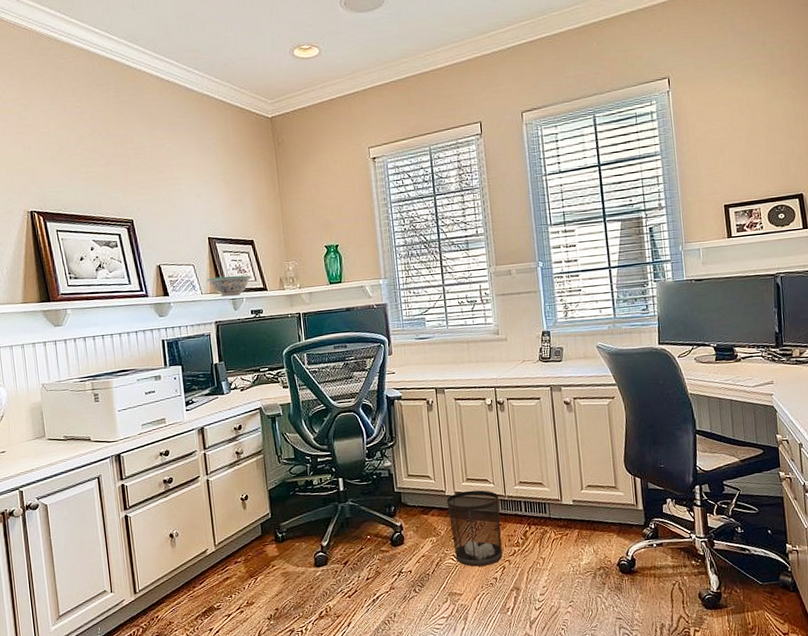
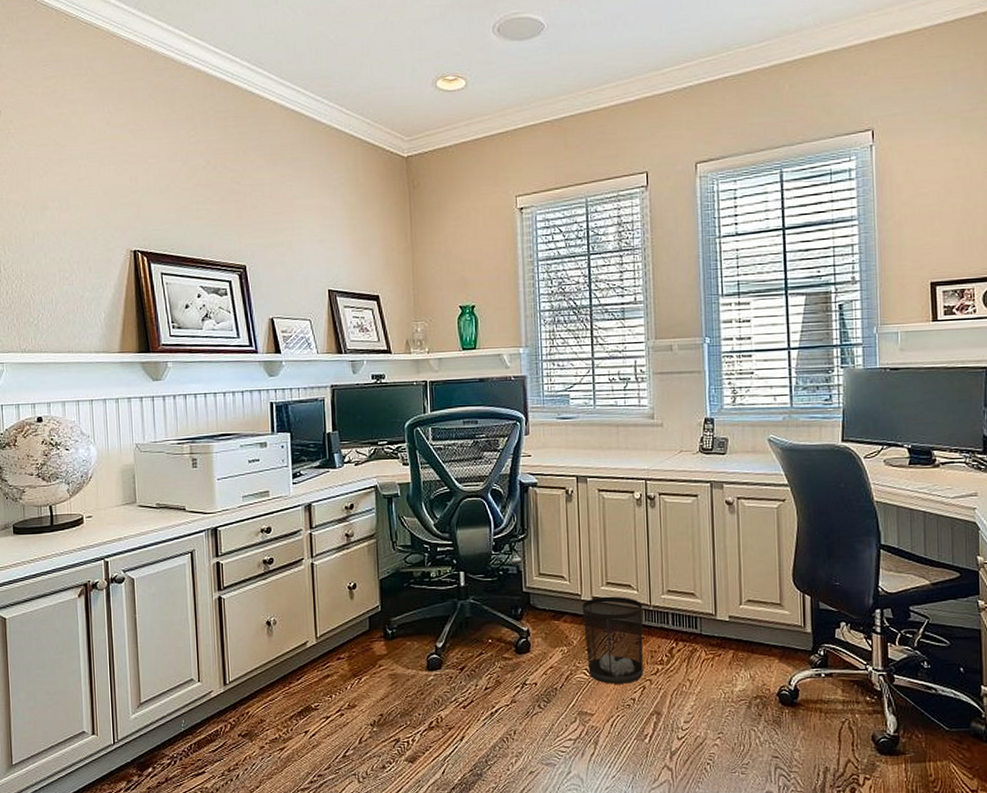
decorative bowl: present [205,275,253,297] -> none [323,334,376,358]

